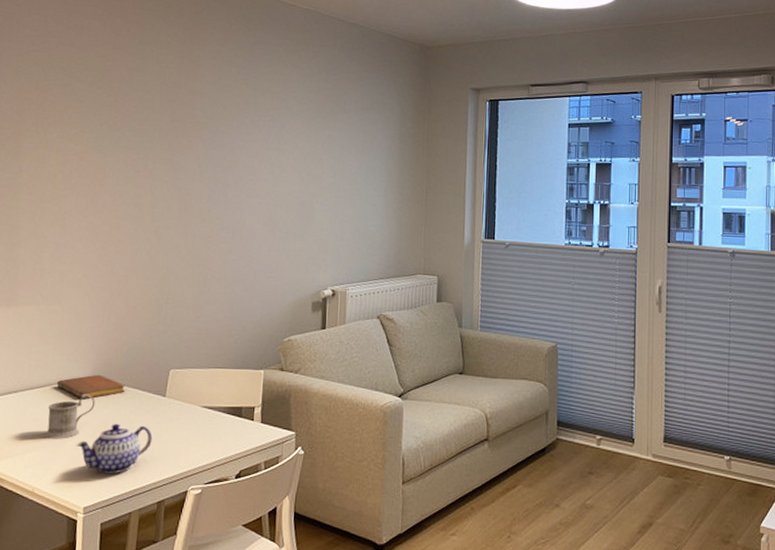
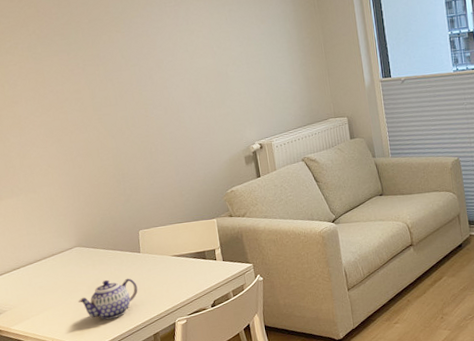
mug: present [44,394,96,439] -> none [48,261,85,300]
notebook: present [56,374,125,398] -> none [49,243,106,265]

